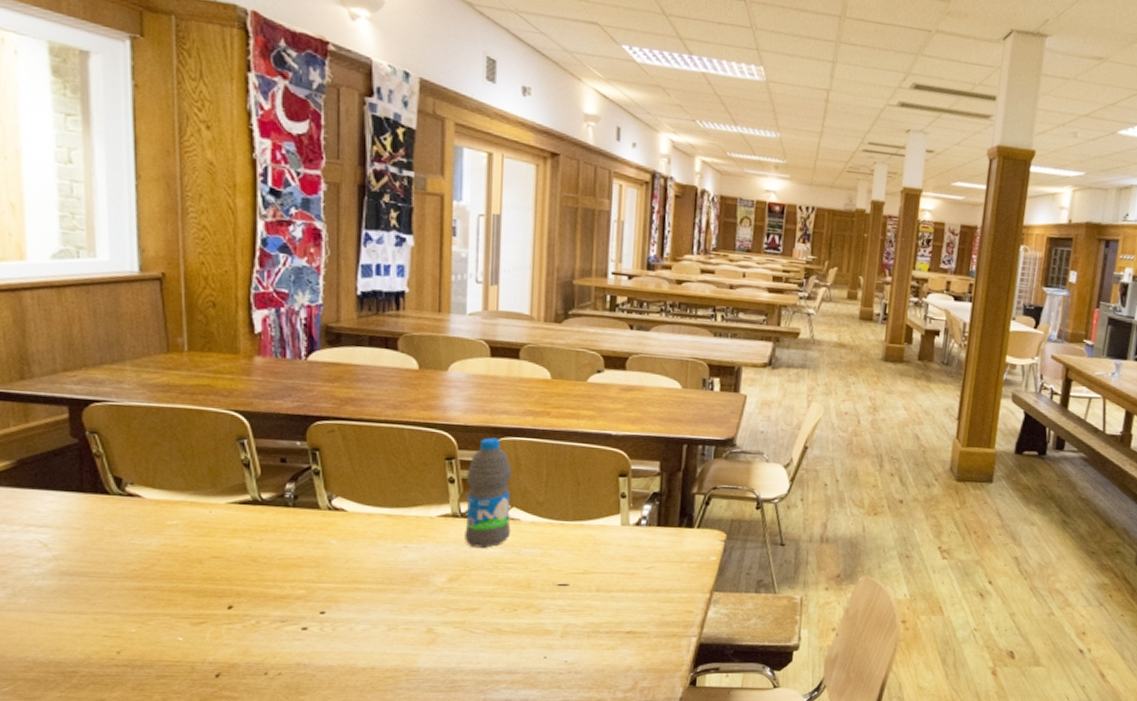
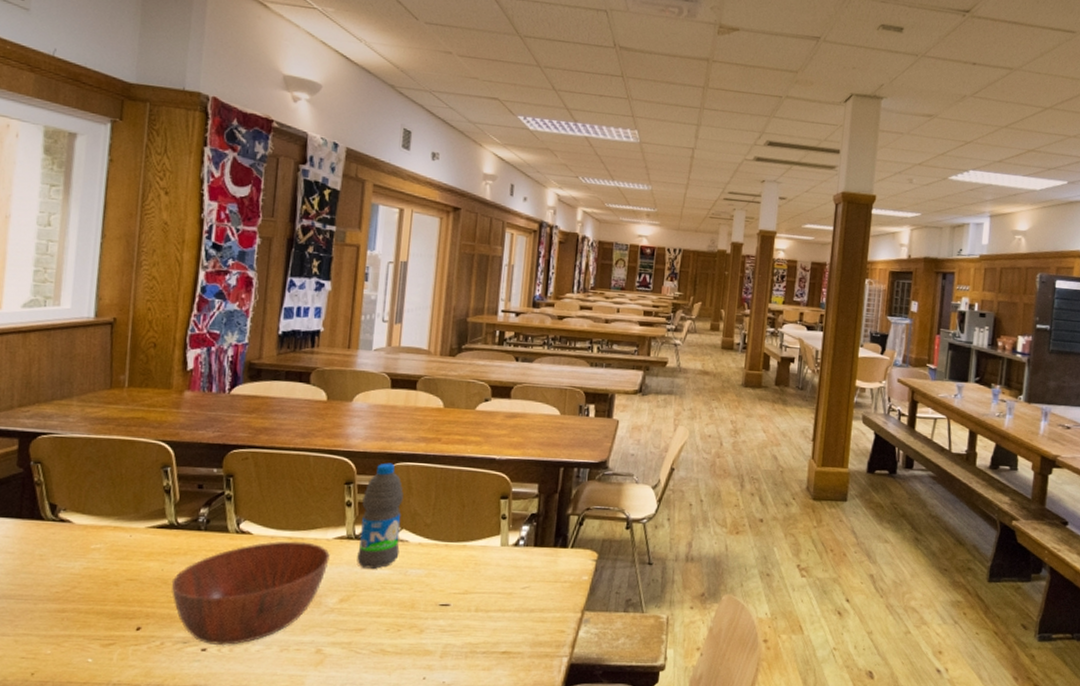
bowl: none [261,518,434,625] -> present [171,541,330,646]

